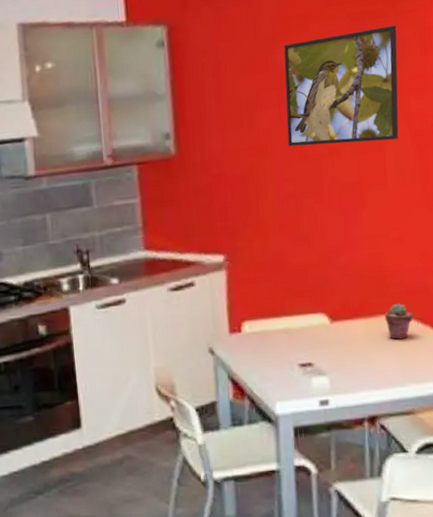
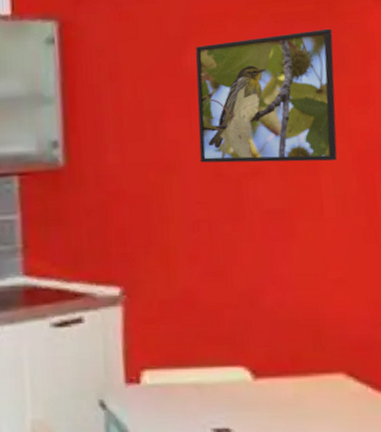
potted succulent: present [385,303,413,340] -> none [323,360,361,407]

